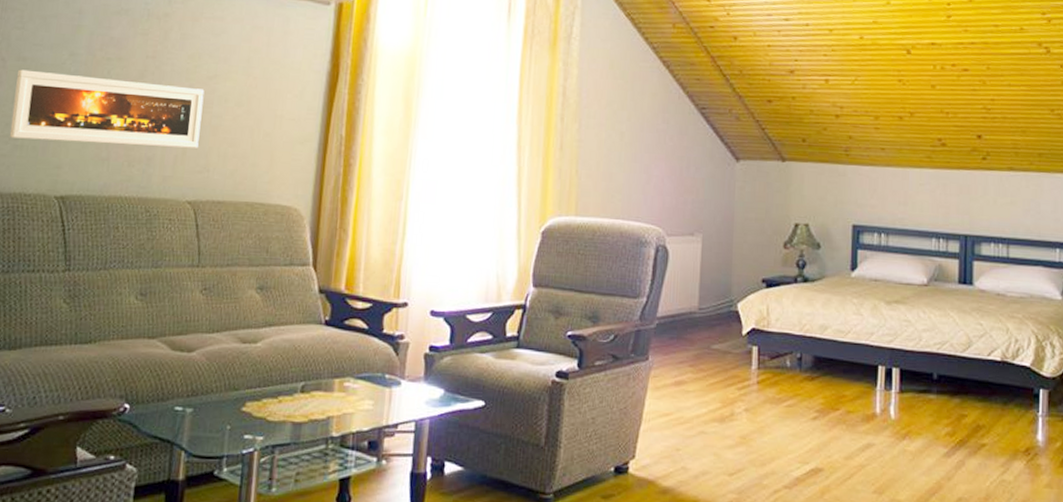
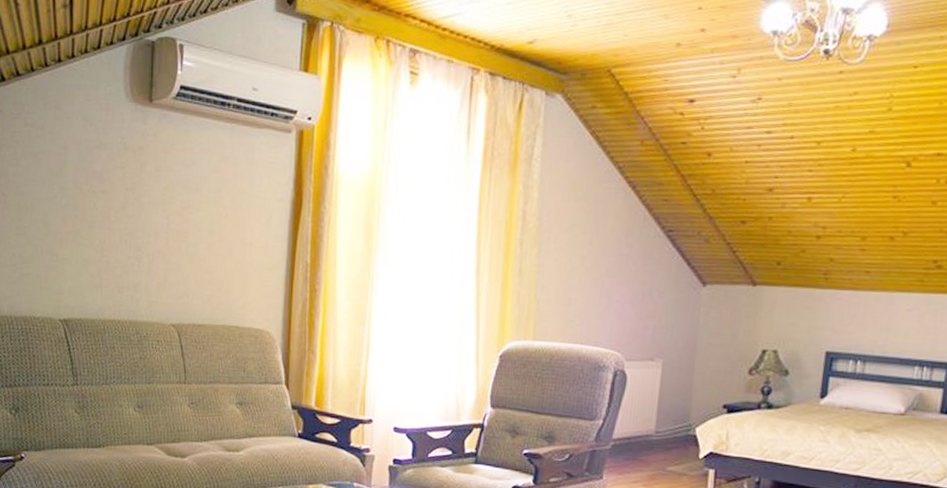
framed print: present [9,69,205,148] -> none [16,203,180,275]

